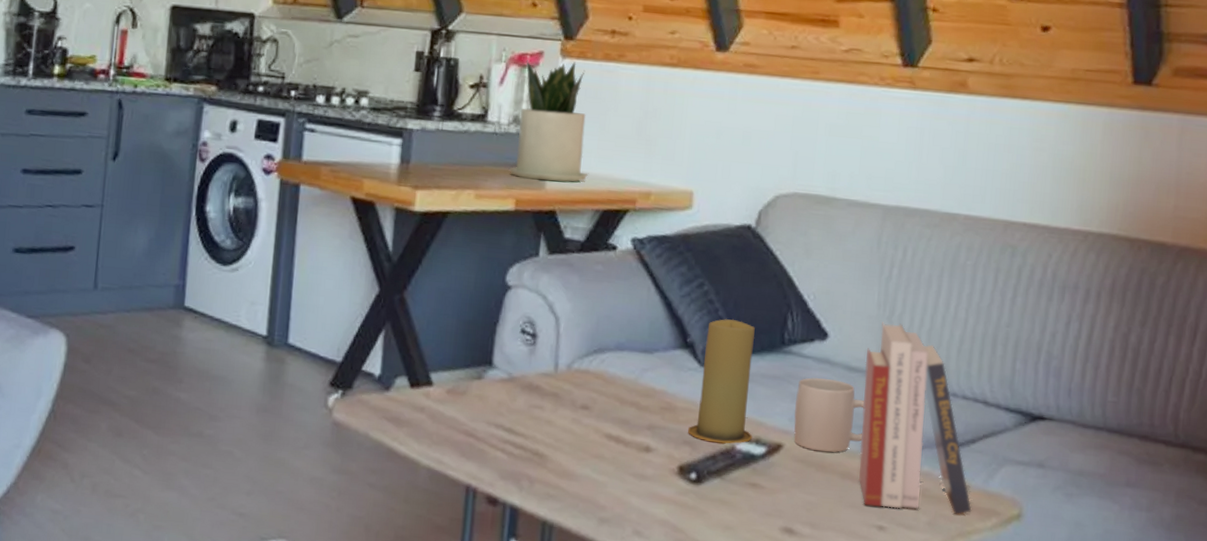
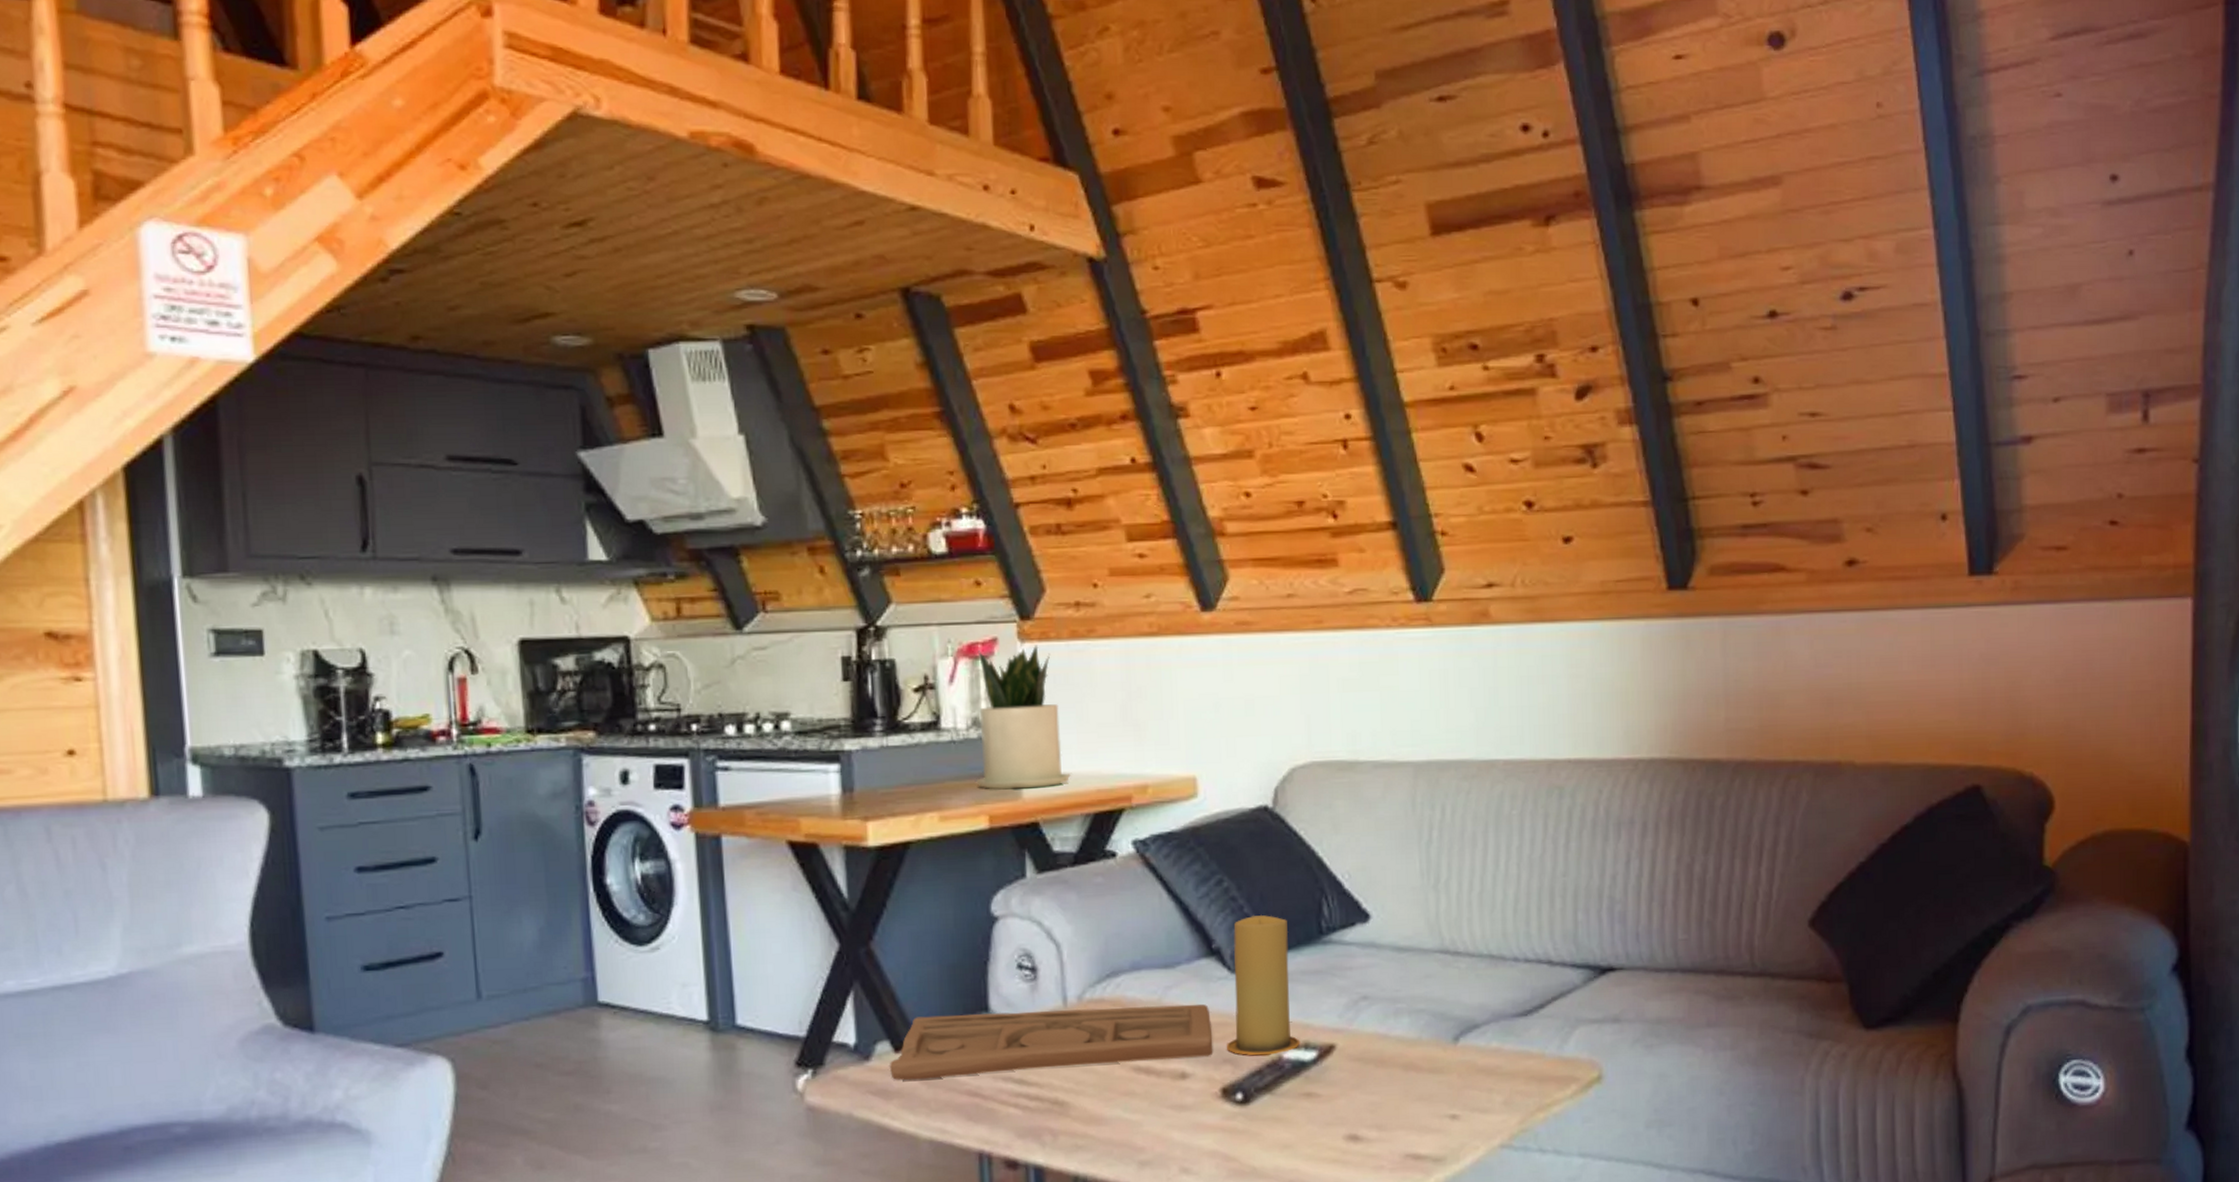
decorative tray: none [404,360,678,436] -> present [890,1003,1213,1080]
mug: present [794,377,865,453] -> none [1342,964,1422,1046]
books: present [858,322,972,515] -> none [1414,890,1549,1096]

